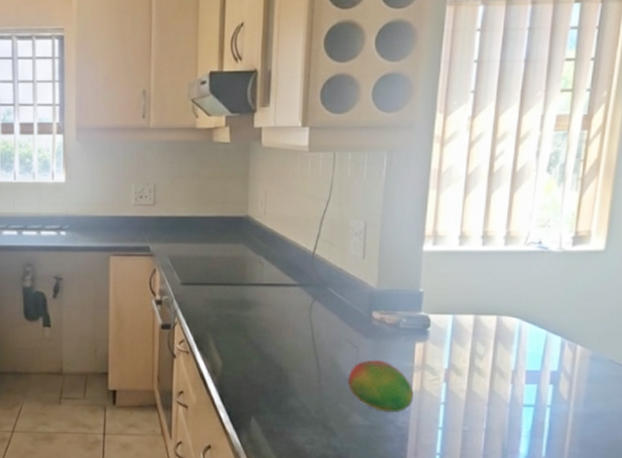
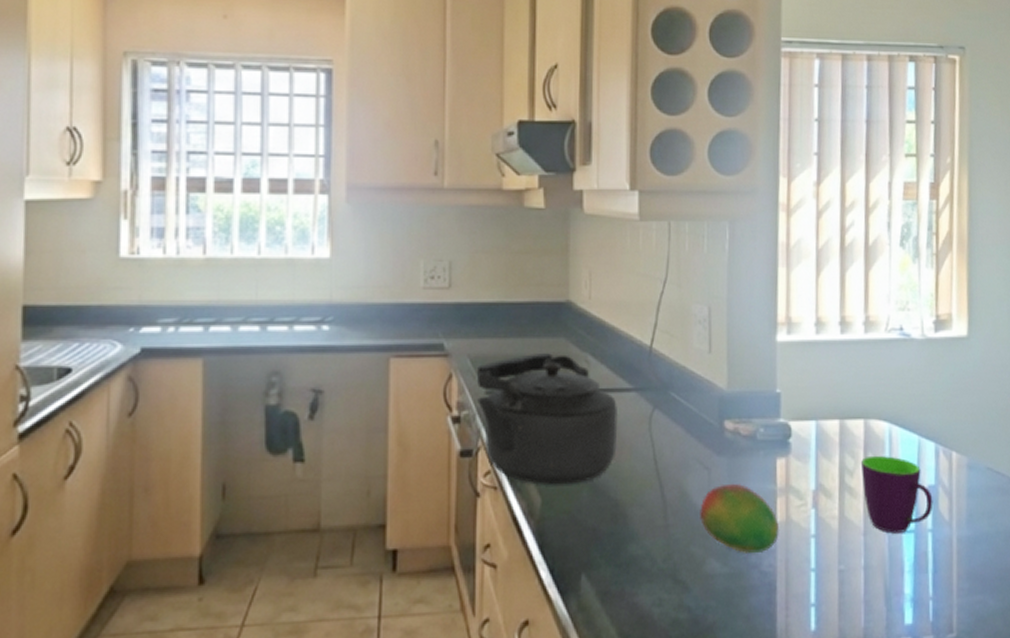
kettle: none [174,256,285,353] -> present [476,353,619,485]
mug: none [490,344,554,406] -> present [860,455,933,534]

